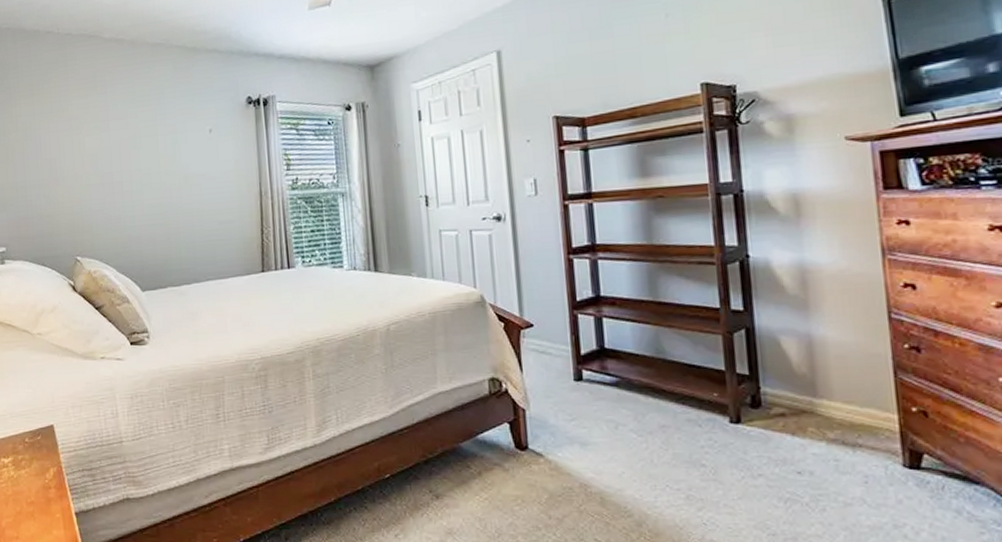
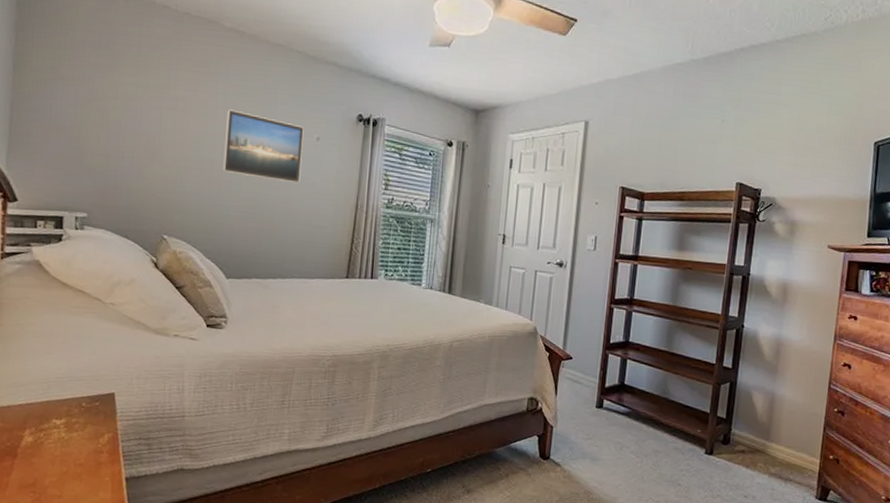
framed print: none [118,118,199,183] -> present [223,109,304,184]

